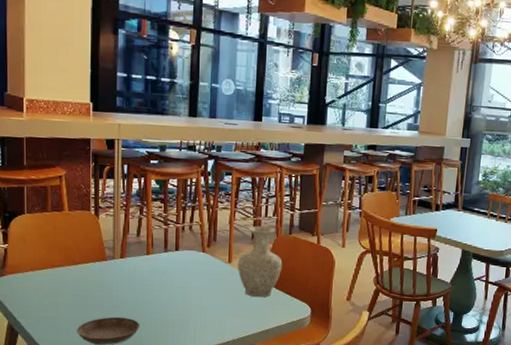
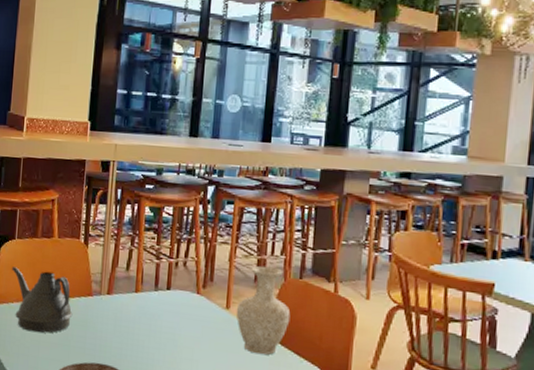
teapot: none [23,239,89,297] -> present [11,267,73,333]

